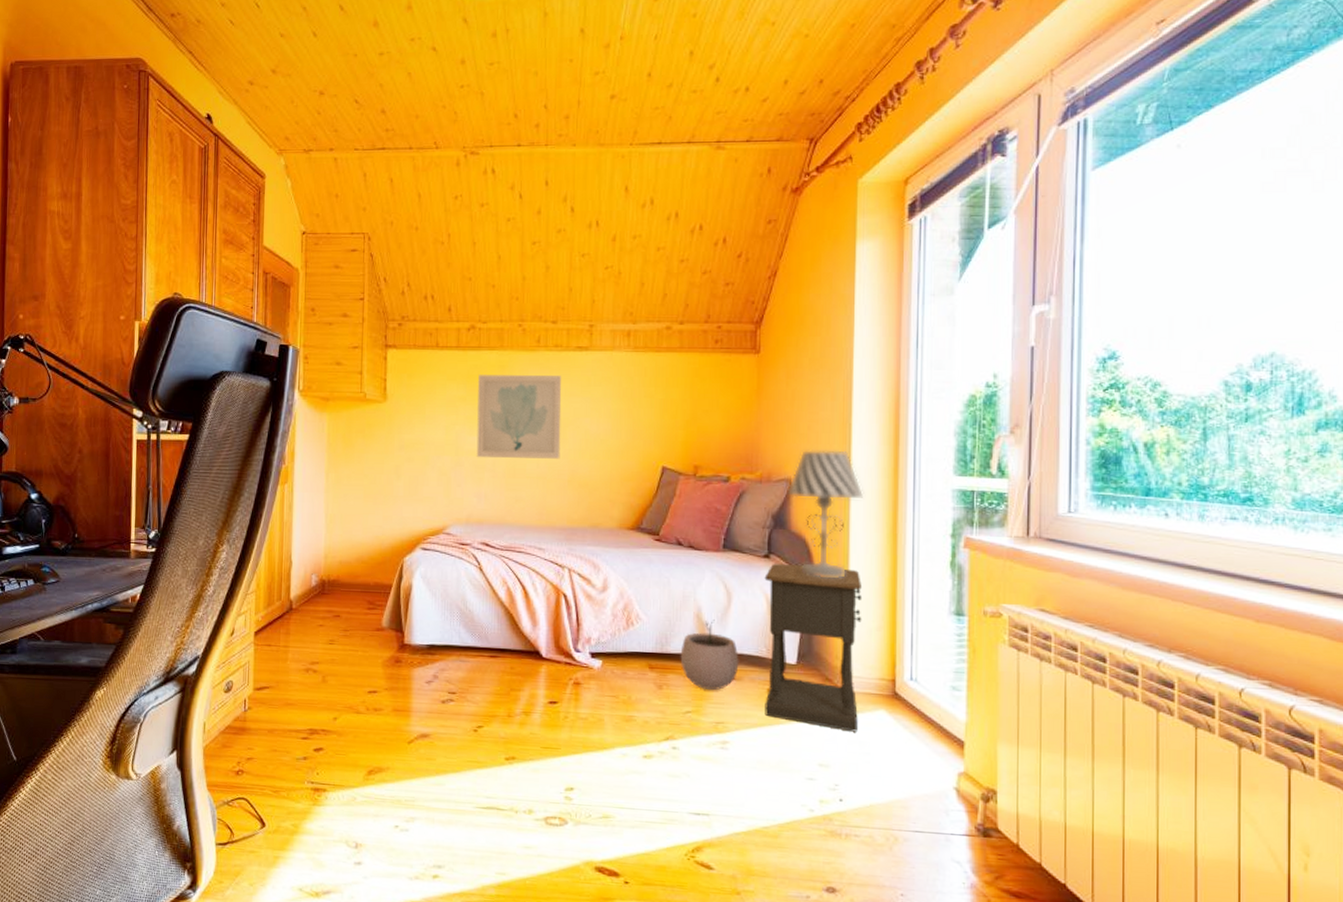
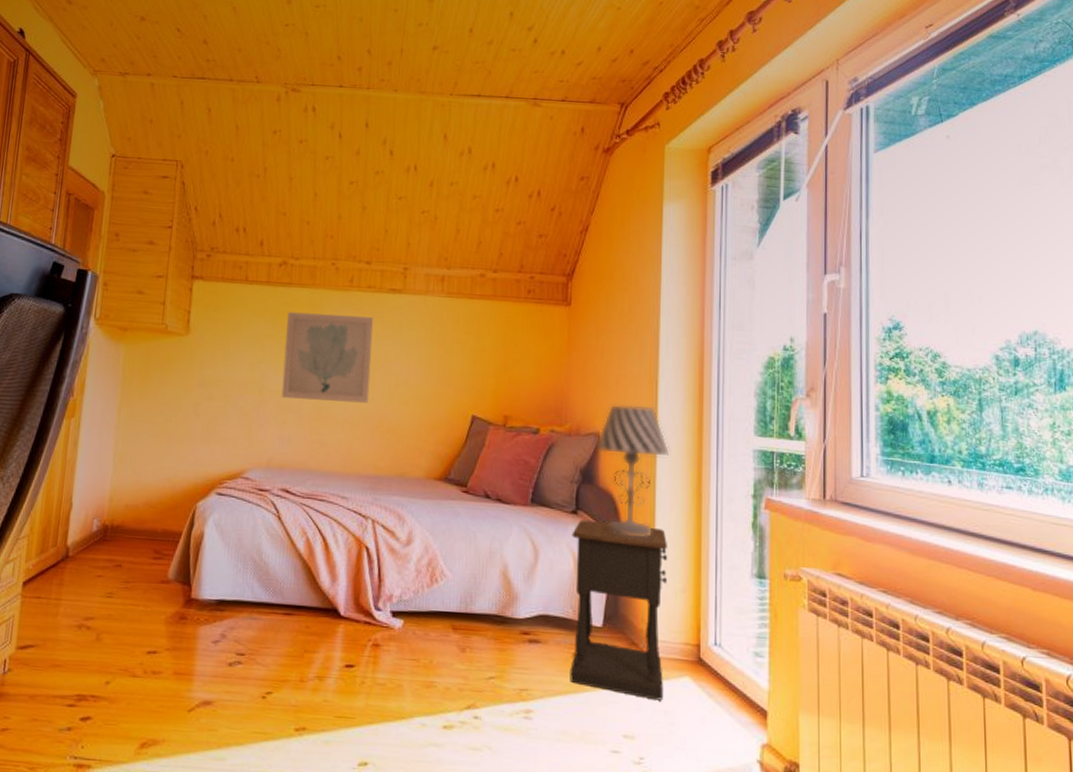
plant pot: present [680,619,739,691] -> none [484,578,545,655]

